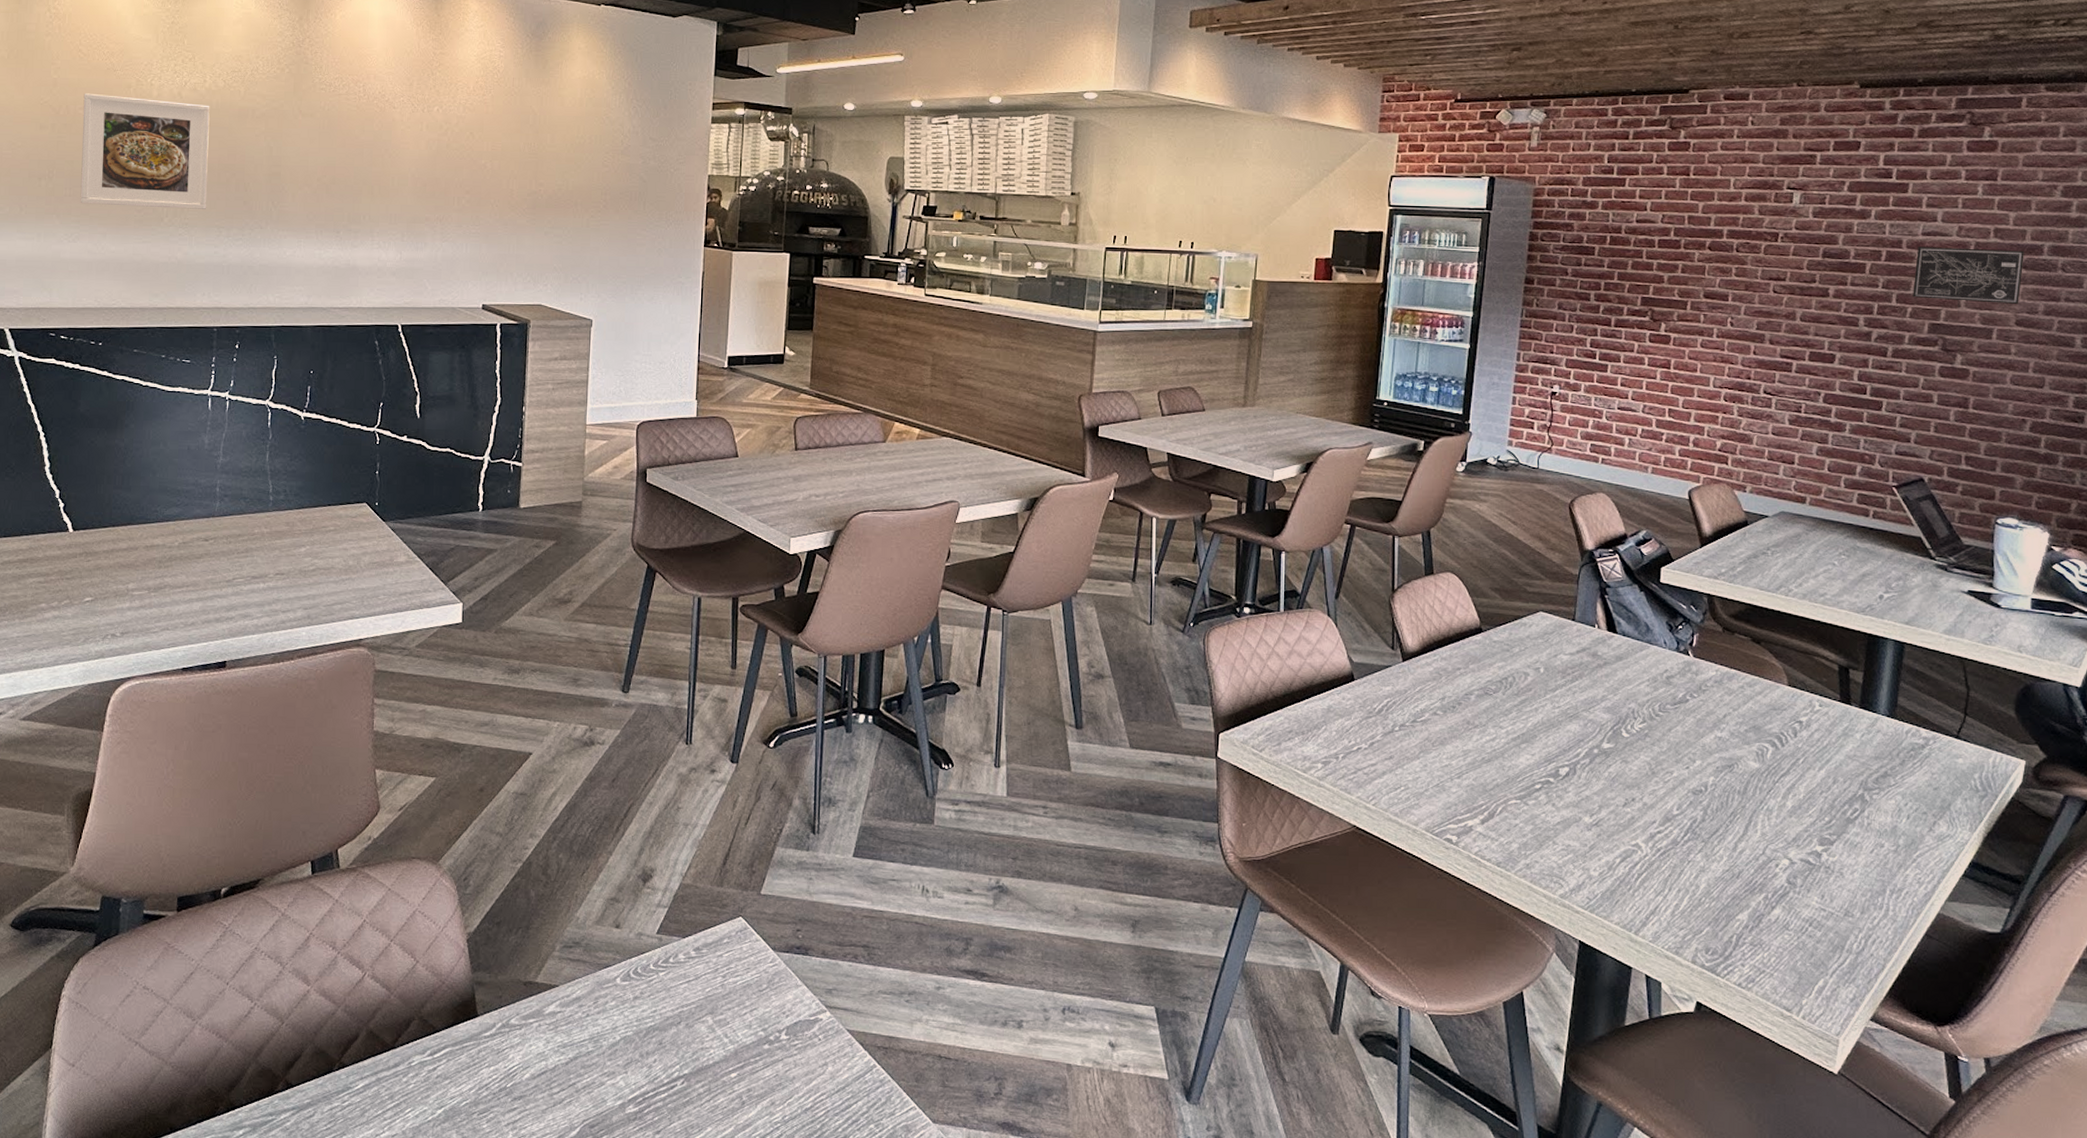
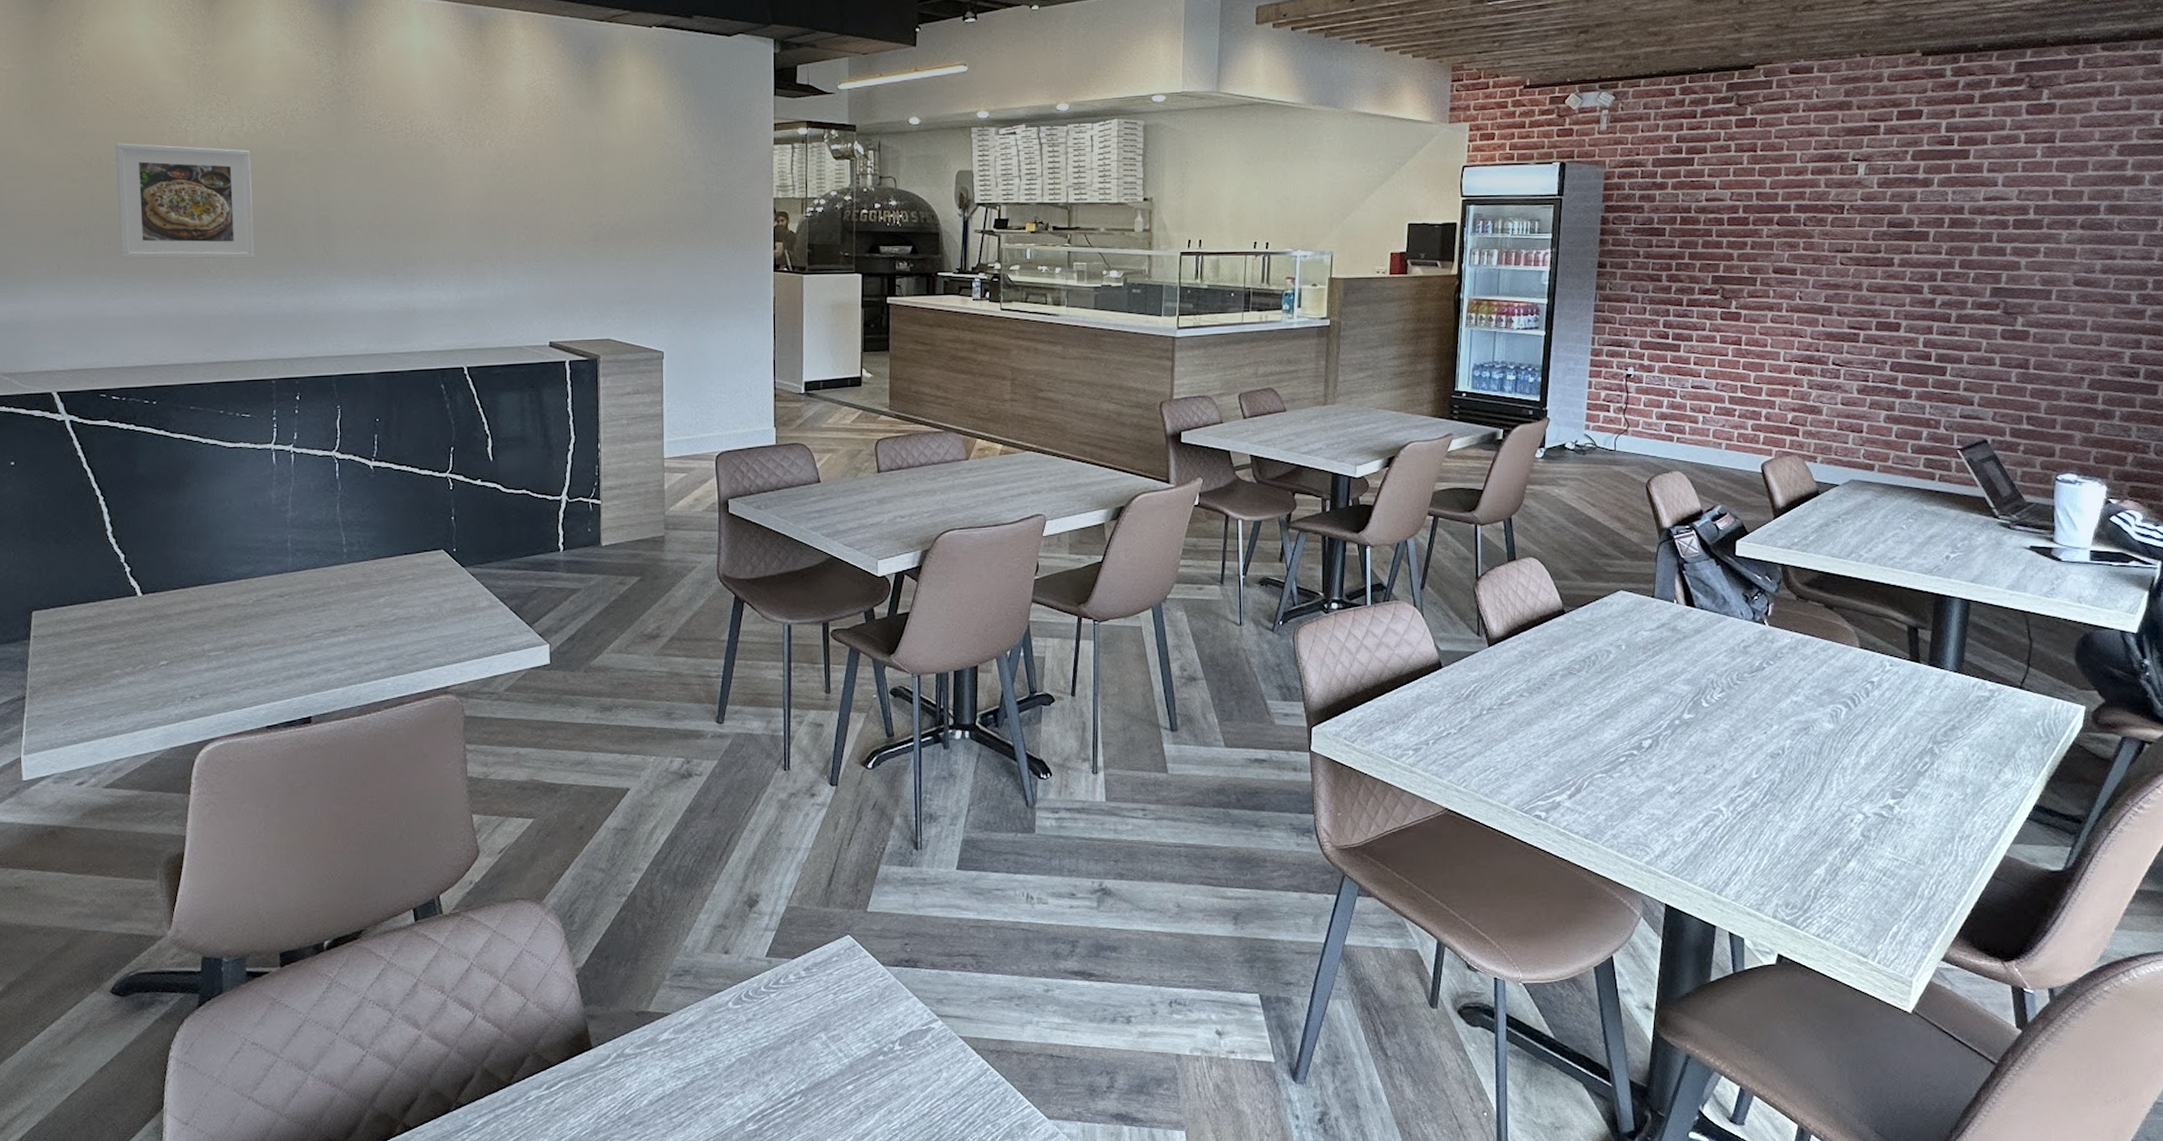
wall art: present [1913,247,2024,305] -> none [1975,211,2082,265]

